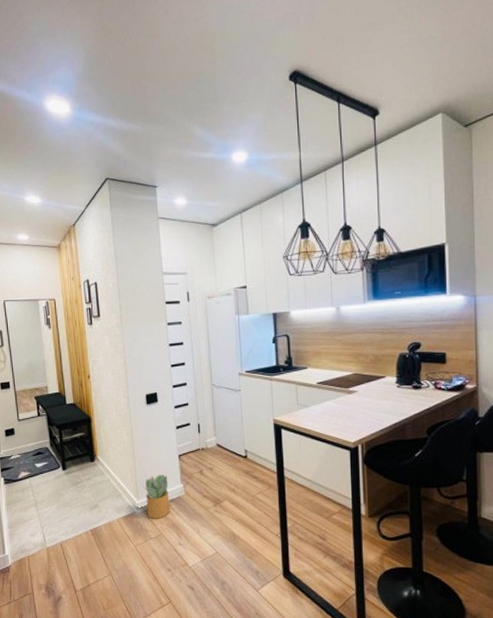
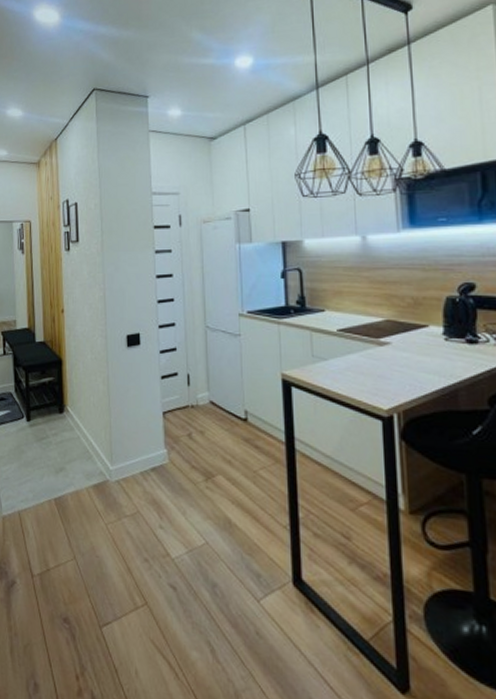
potted plant: present [143,474,170,519] -> none [119,435,150,492]

